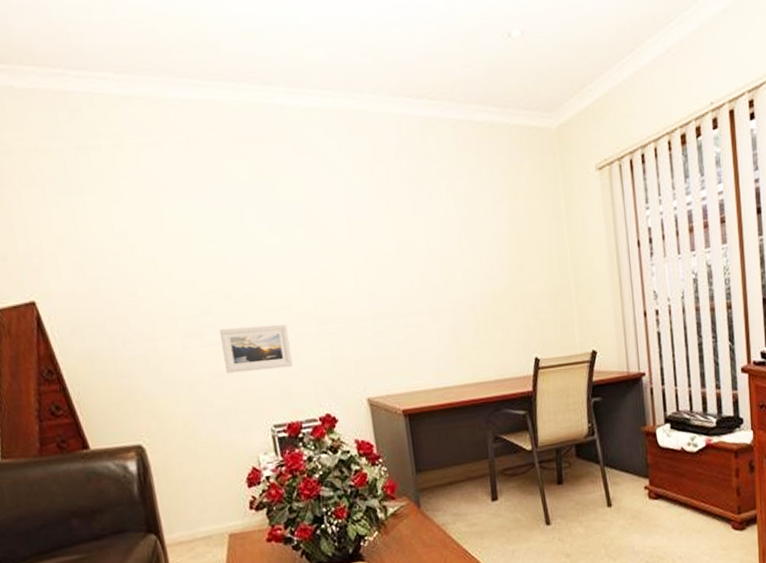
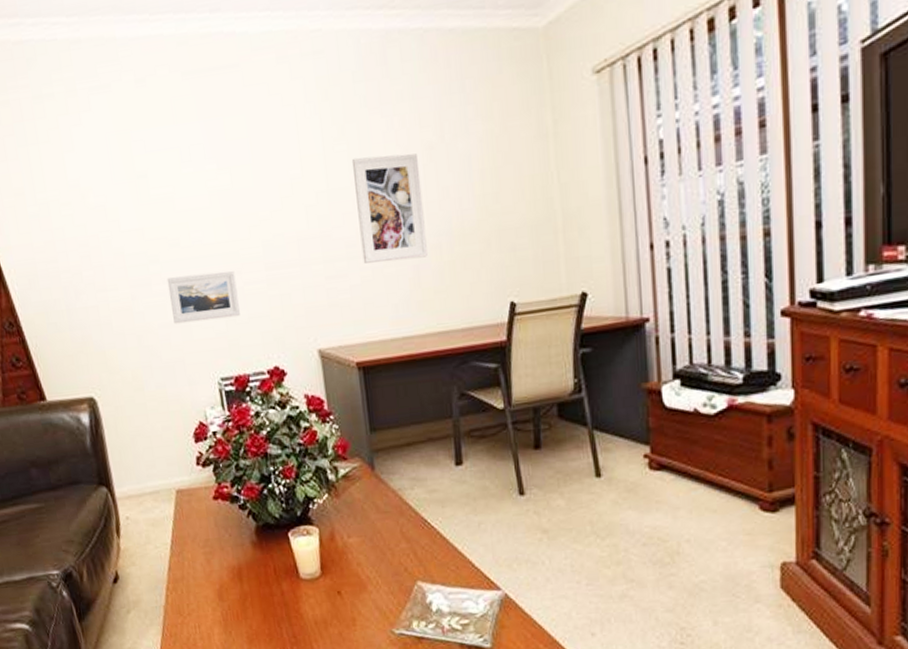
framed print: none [395,226,464,321] -> present [351,153,428,264]

